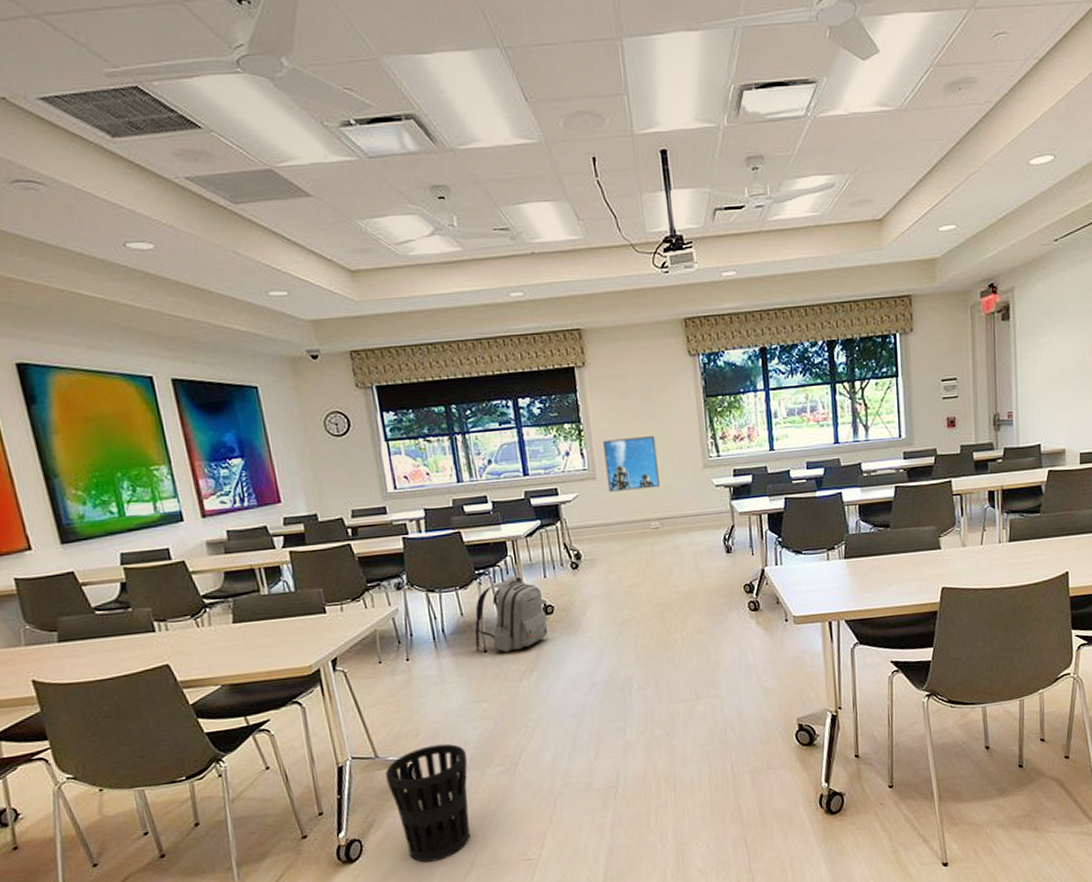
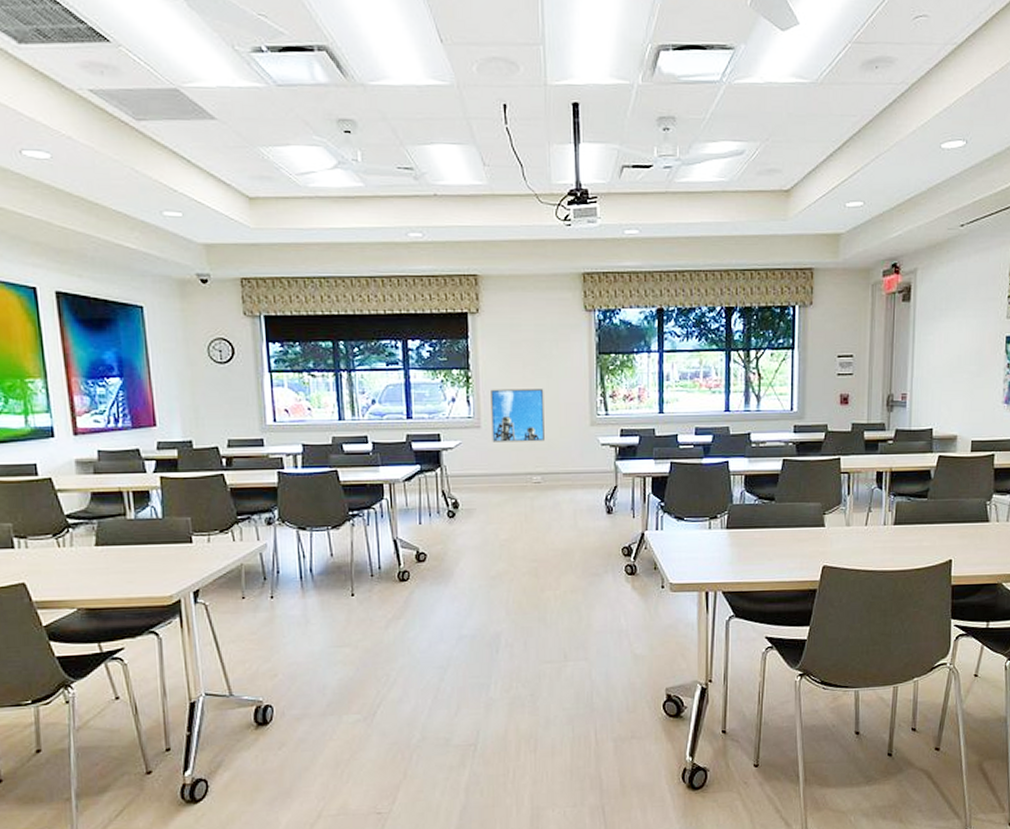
wastebasket: present [385,743,471,863] -> none [239,687,325,808]
backpack: present [474,575,549,652] -> none [343,519,419,597]

